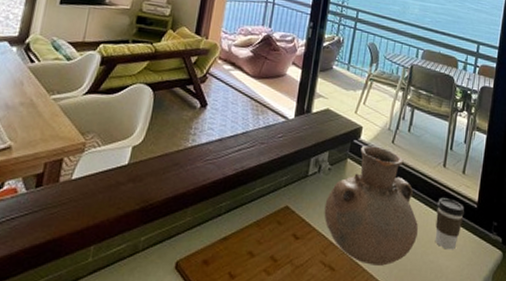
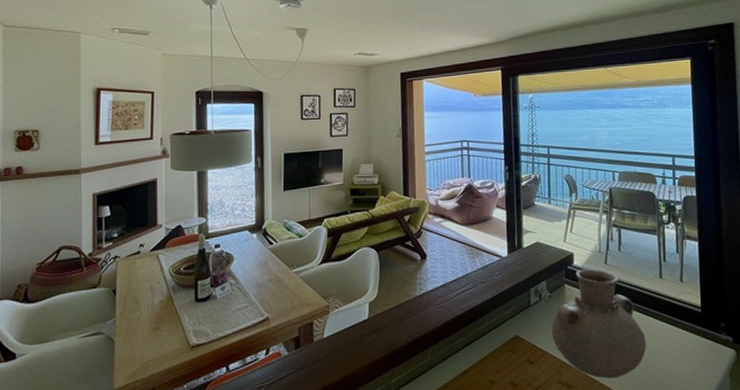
coffee cup: present [435,198,465,250] -> none [660,307,690,355]

